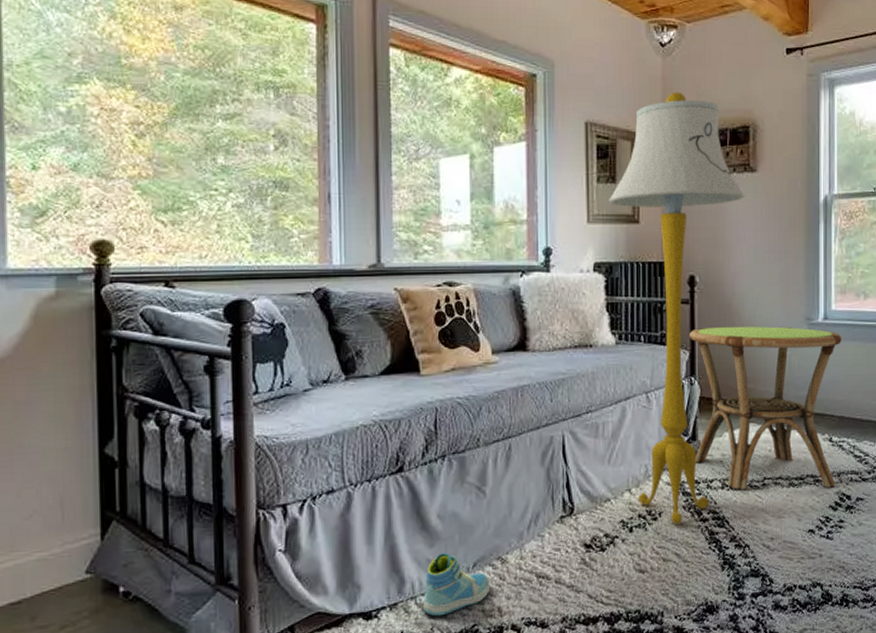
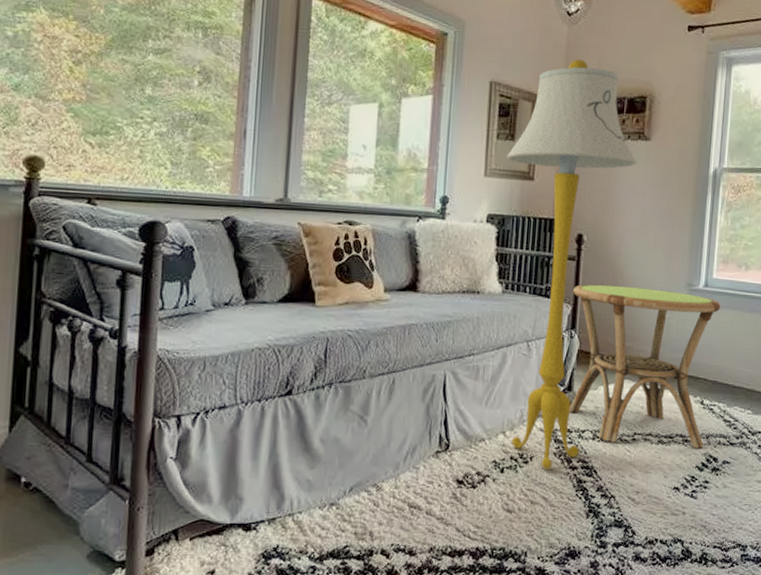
sneaker: present [424,553,491,617] -> none [300,475,365,535]

